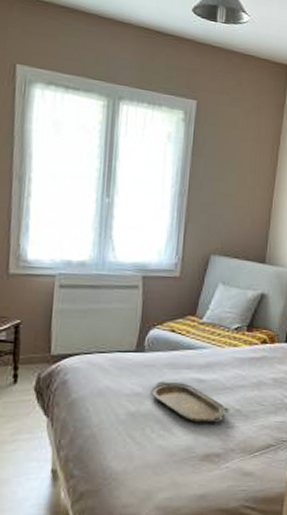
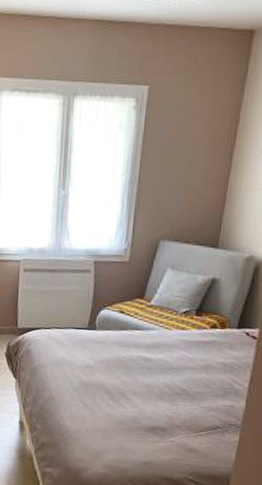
serving tray: present [151,381,231,423] -> none [101,356,177,400]

